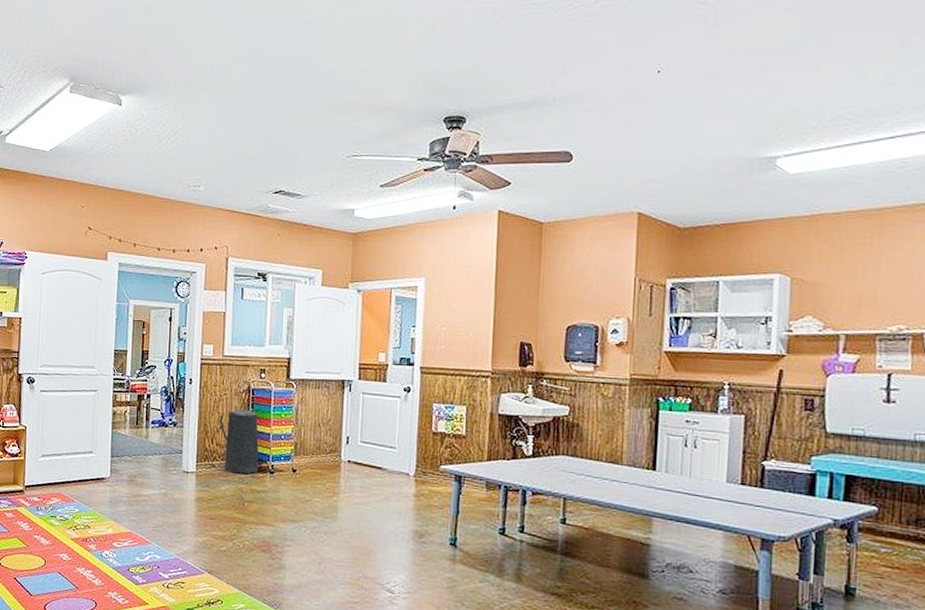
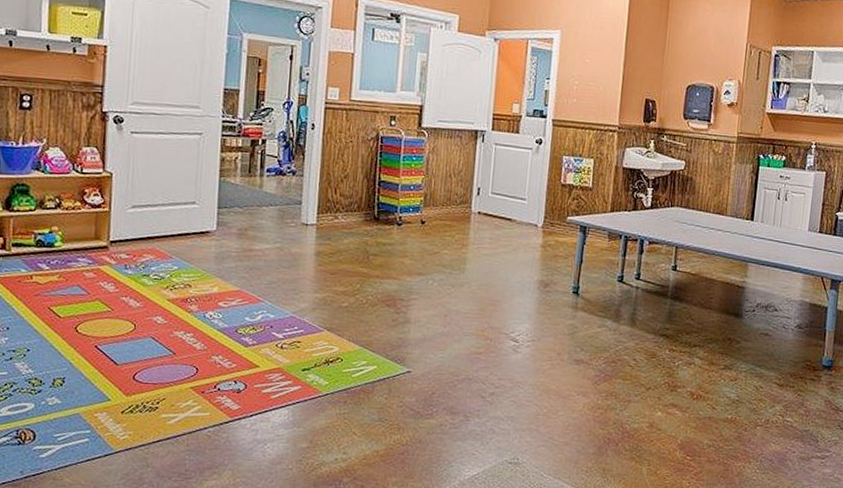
trash can: present [219,407,259,475] -> none [344,156,387,227]

